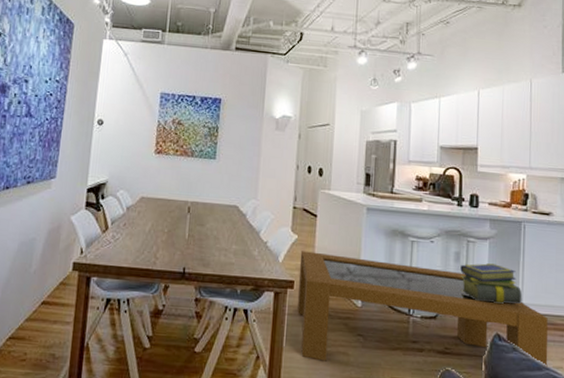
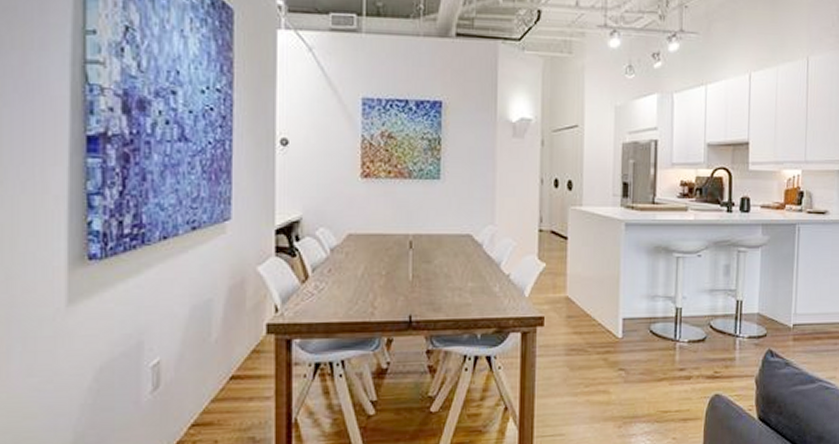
coffee table: present [296,251,548,368] -> none [548,280,822,404]
stack of books: present [460,263,522,304] -> none [730,274,796,317]

